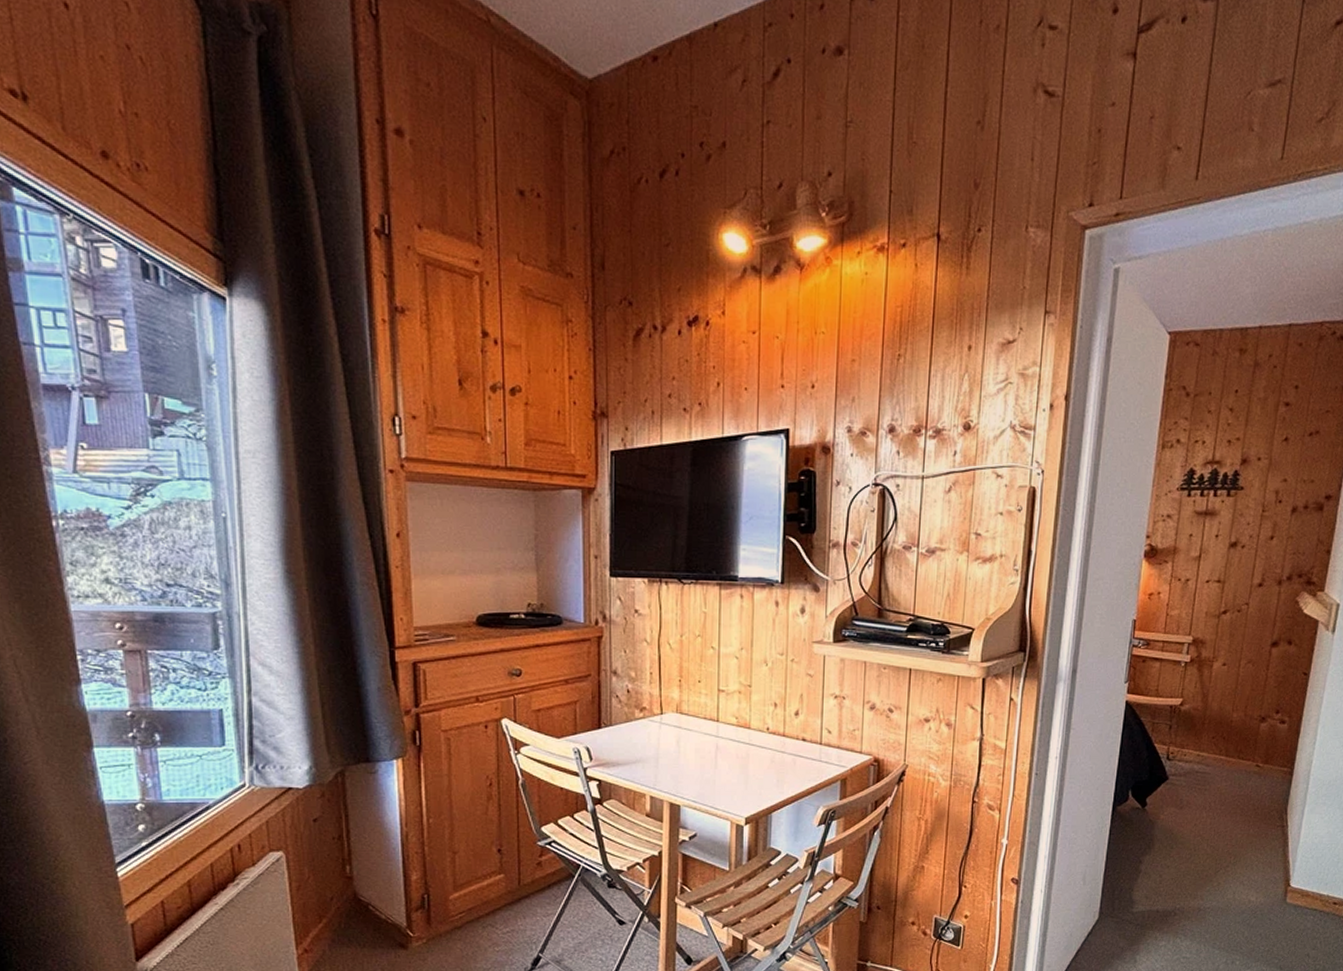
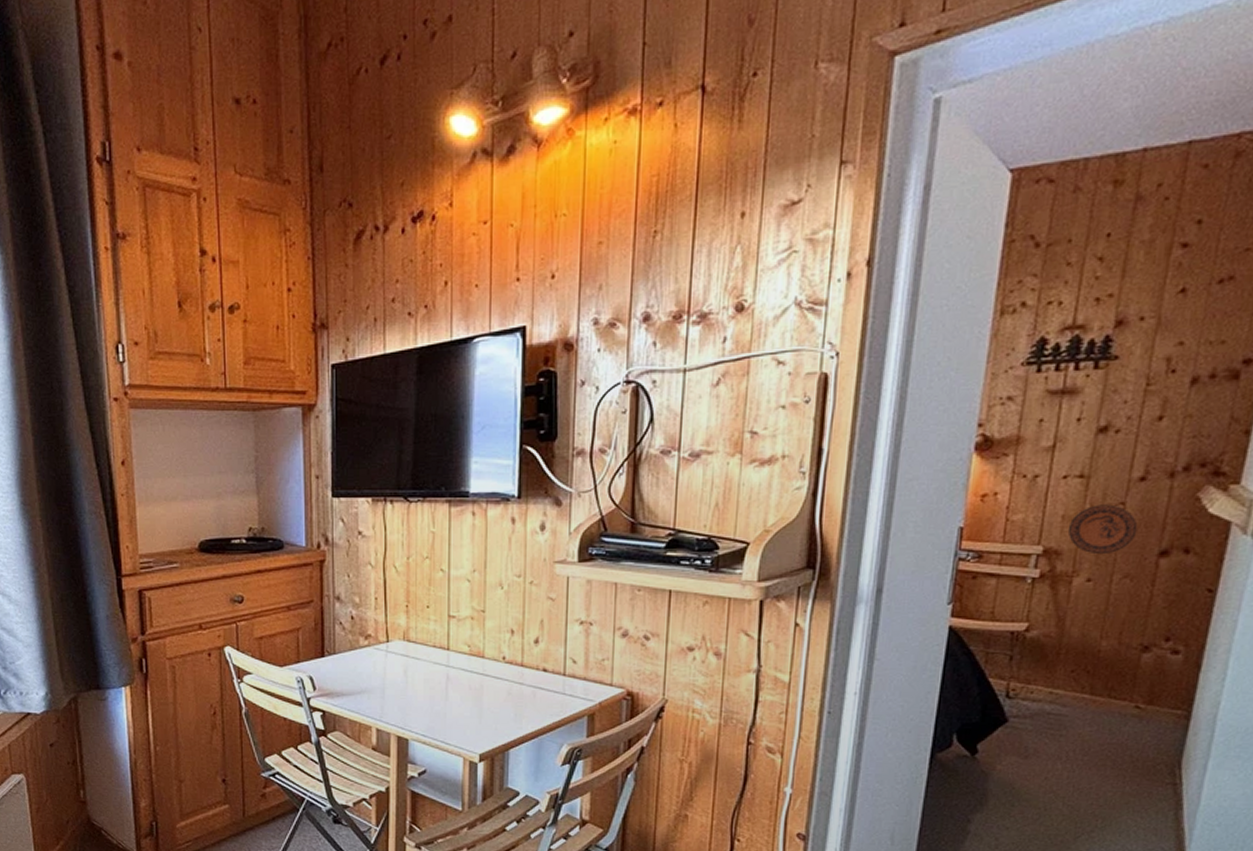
decorative plate: none [1209,604,1257,644] -> present [1068,504,1138,555]

